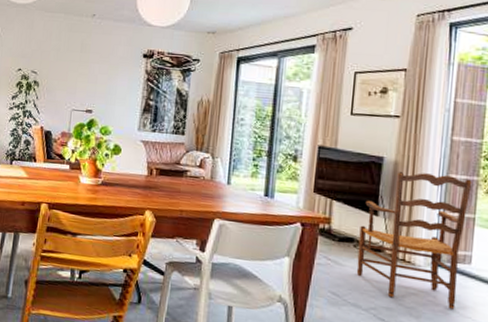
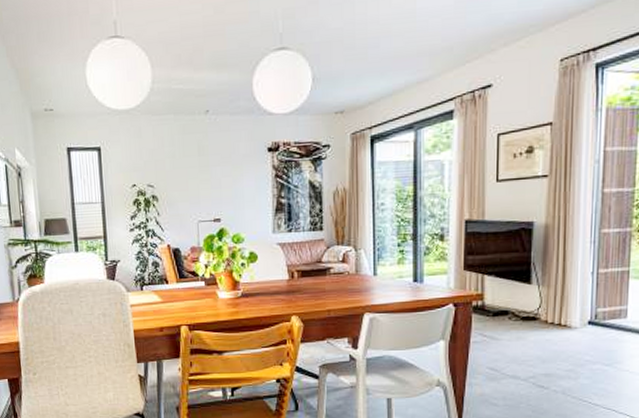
armchair: present [356,171,472,310] -> none [513,231,625,365]

